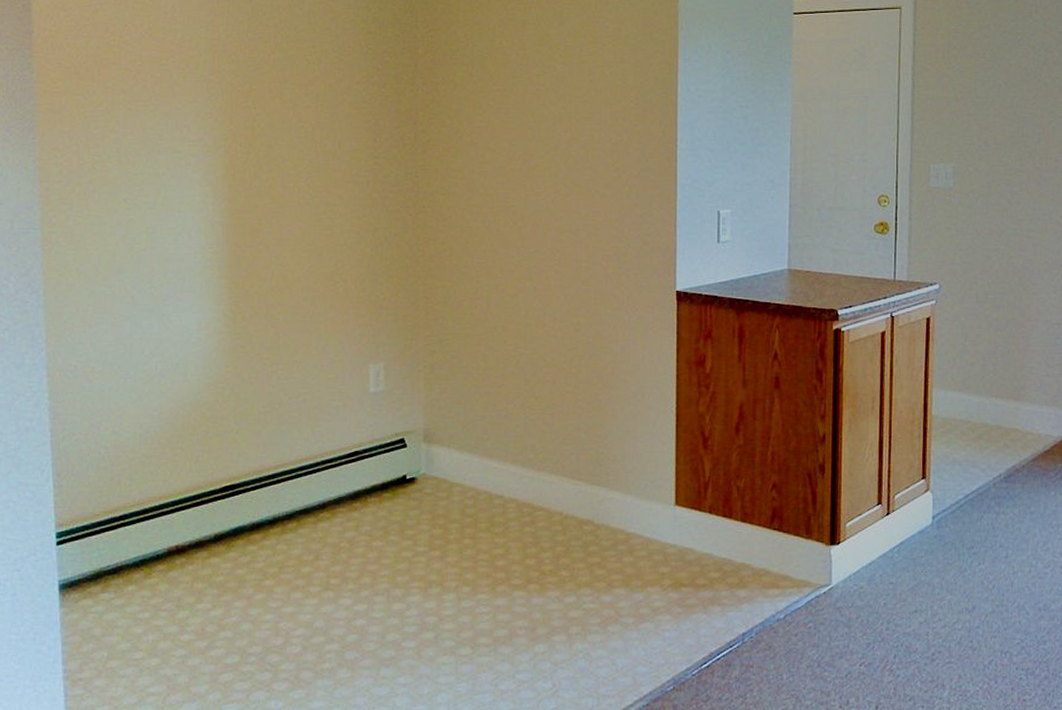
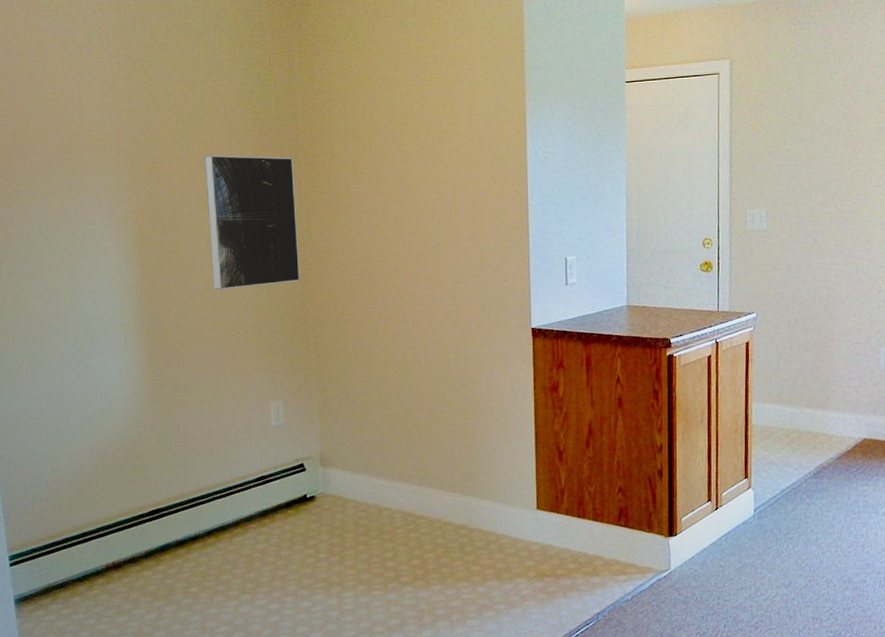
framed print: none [309,78,412,233] -> present [204,155,300,290]

